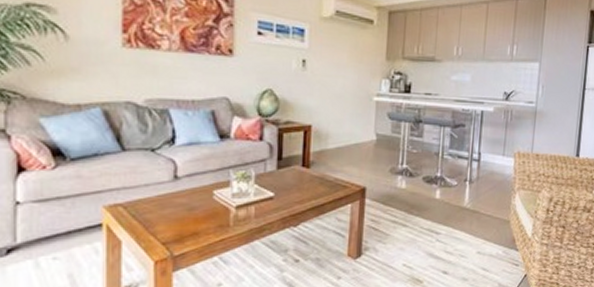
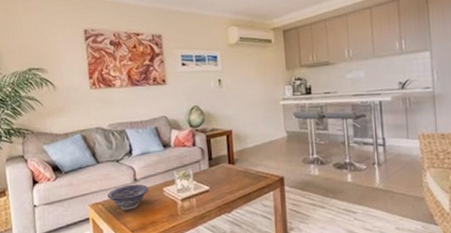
decorative bowl: none [133,183,192,216] -> present [107,184,148,210]

